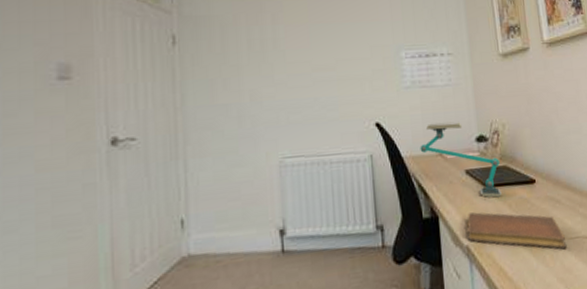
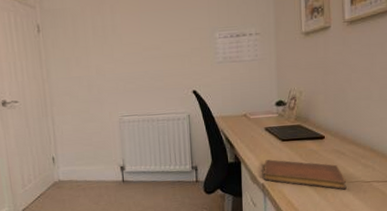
desk lamp: present [420,121,502,198] -> none [228,89,295,149]

